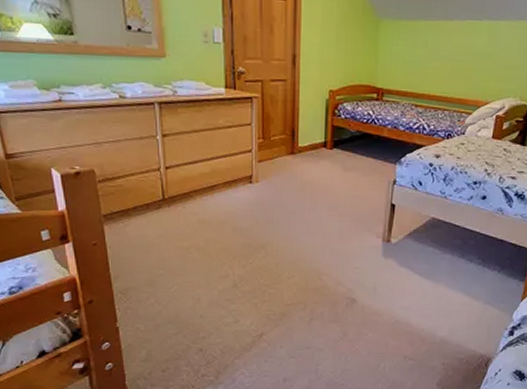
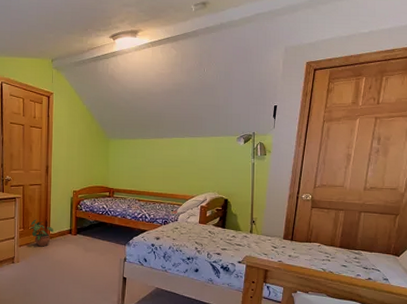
potted plant: none [272,127,303,163] -> present [30,219,53,247]

